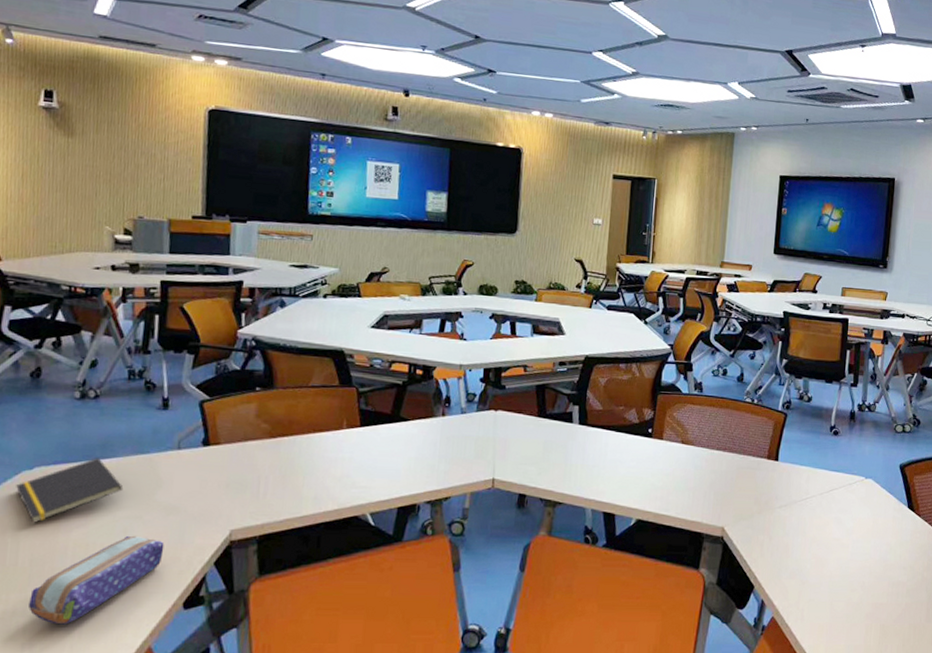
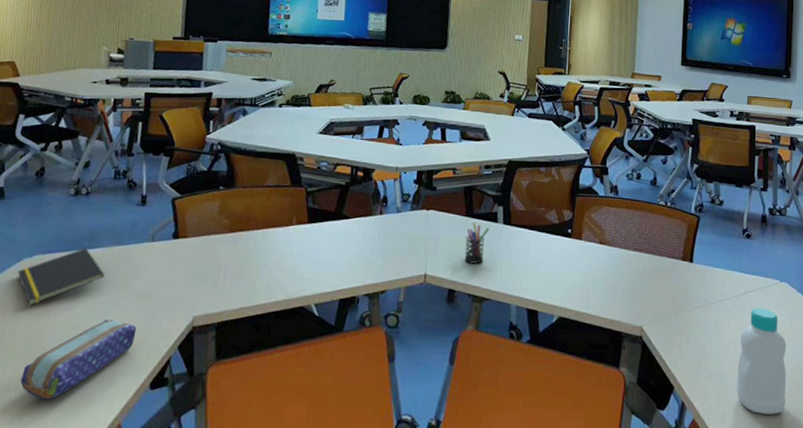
pen holder: none [536,422,564,467] -> present [464,222,490,264]
bottle: none [817,505,869,609] -> present [736,307,787,415]

